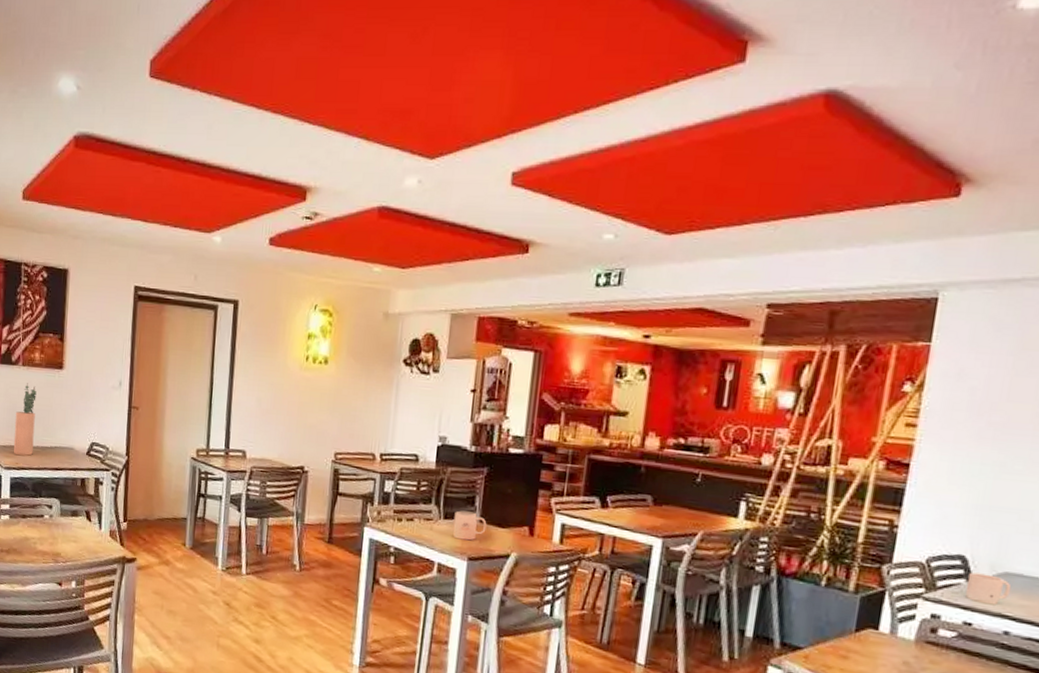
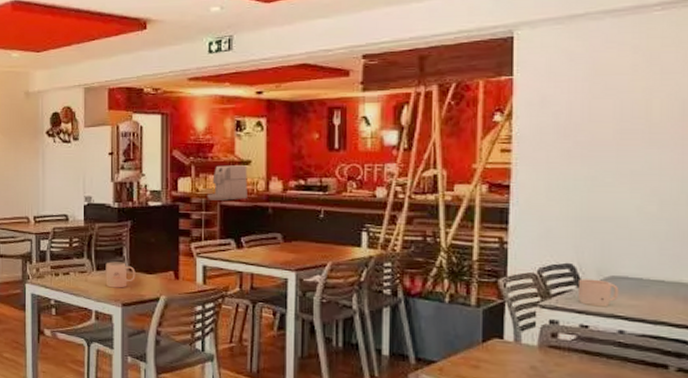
coffee machine: none [574,414,624,455] -> present [207,165,248,201]

